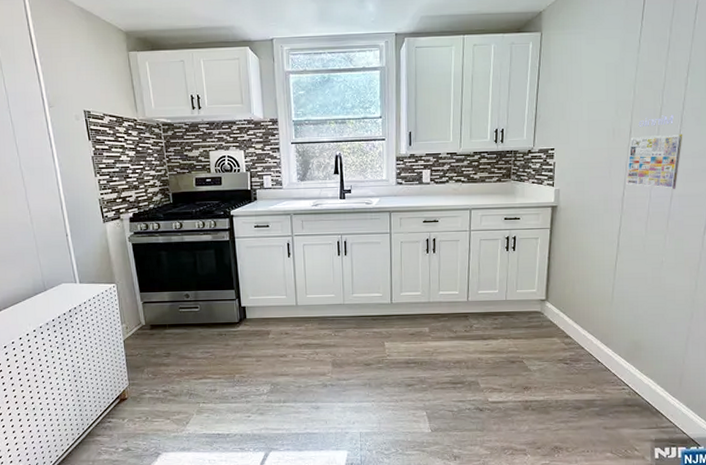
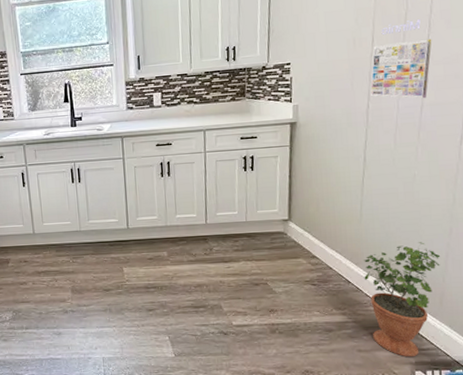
potted plant: none [613,325,682,435] -> present [364,242,441,357]

